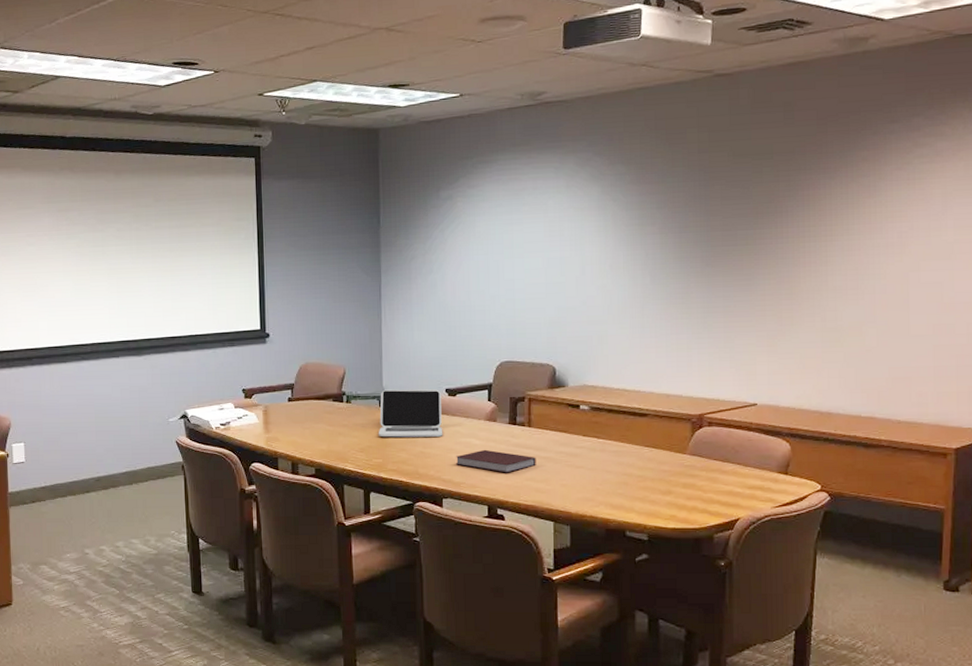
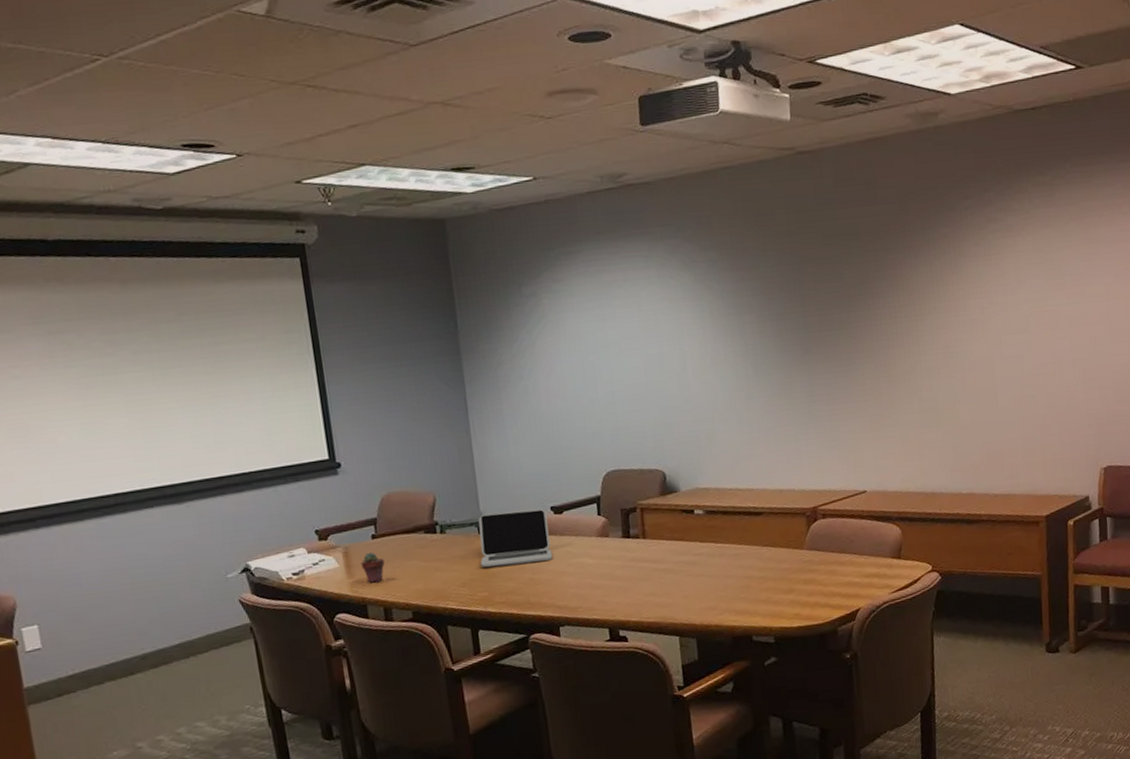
potted succulent: none [276,412,297,440] -> present [360,552,385,583]
notebook: present [455,449,536,473] -> none [569,568,655,592]

